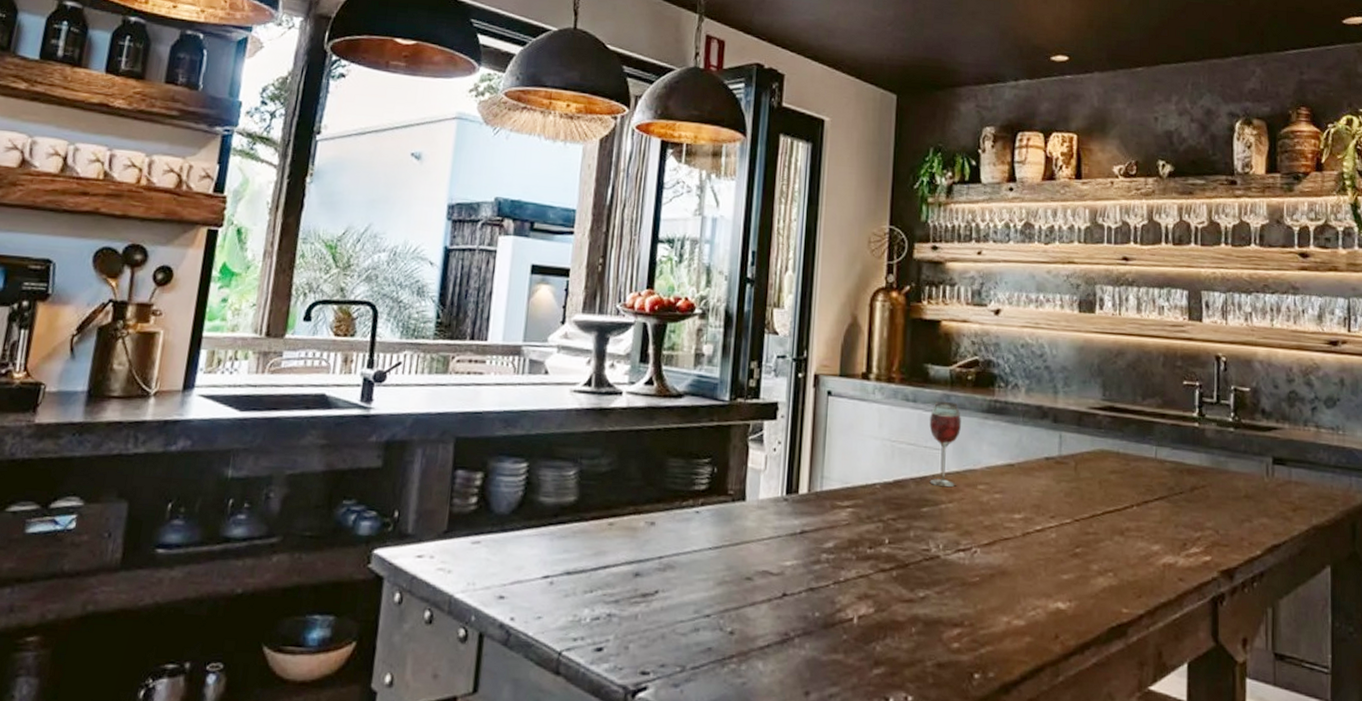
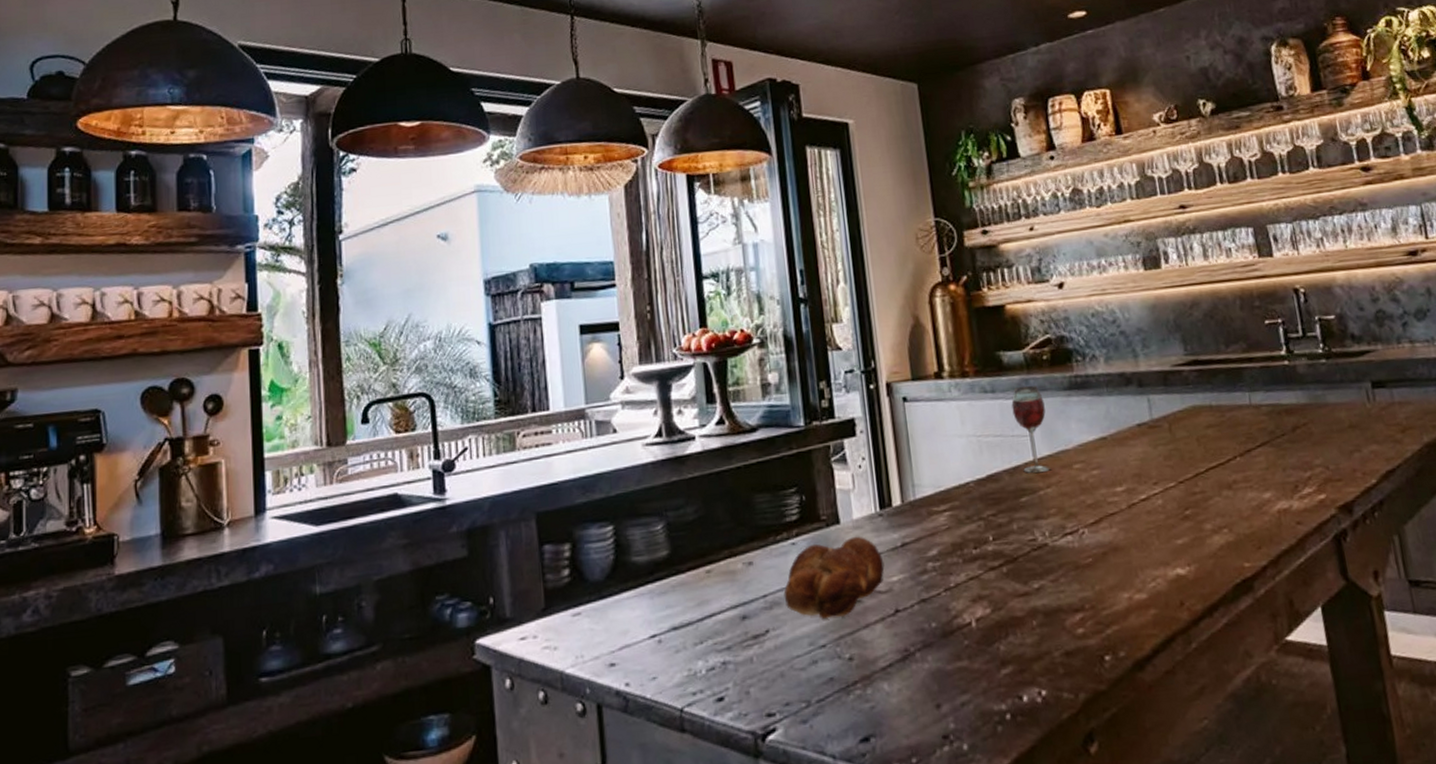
bread loaf: none [678,515,781,591] -> present [783,536,885,619]

